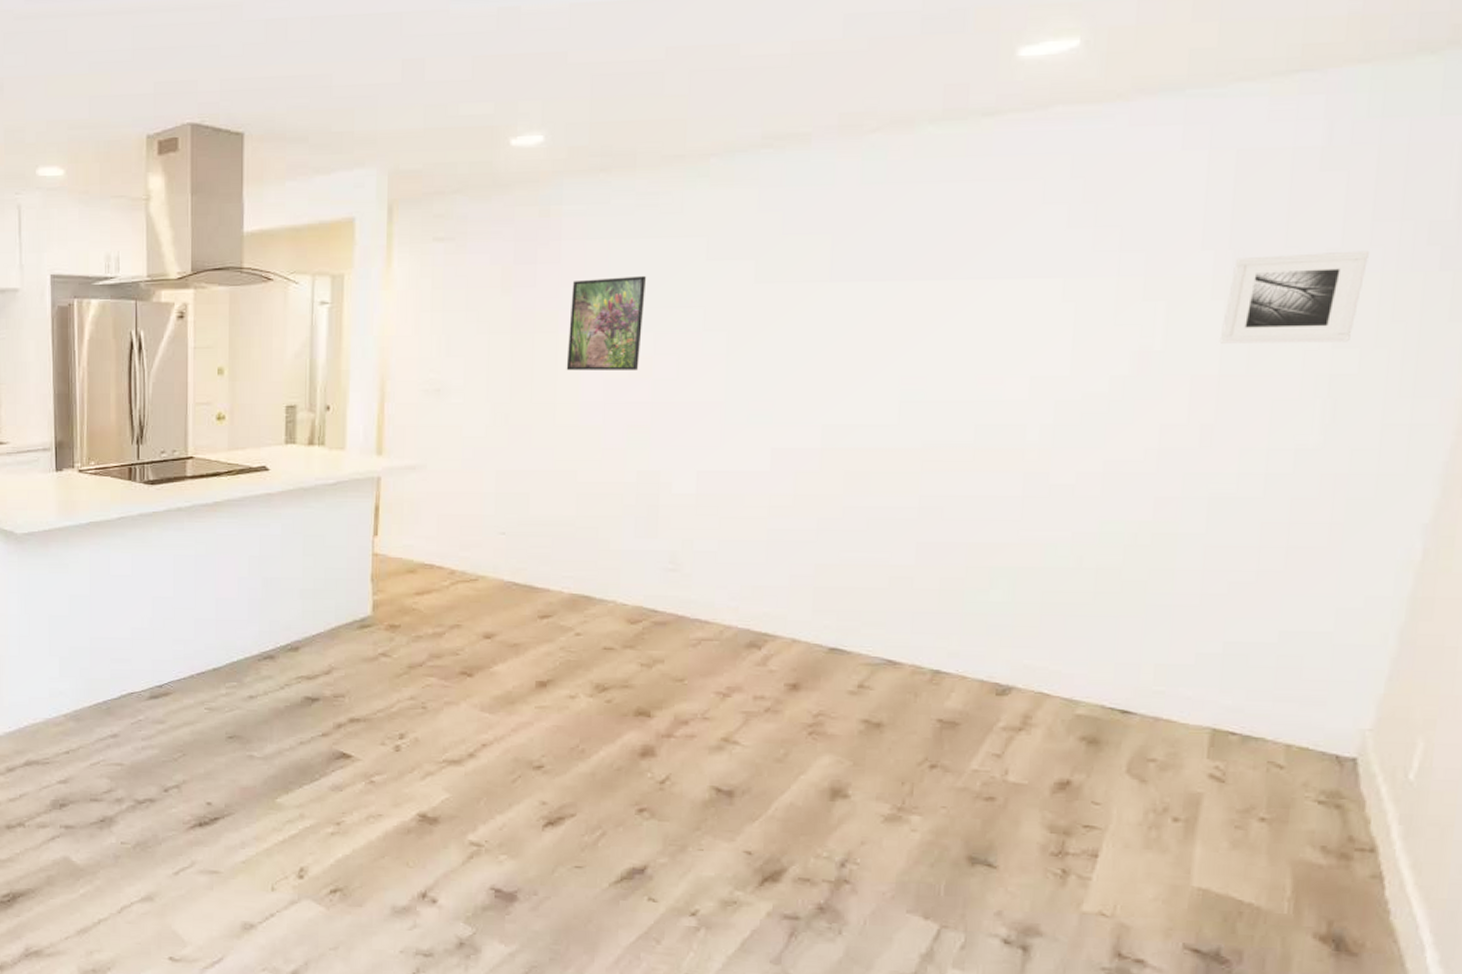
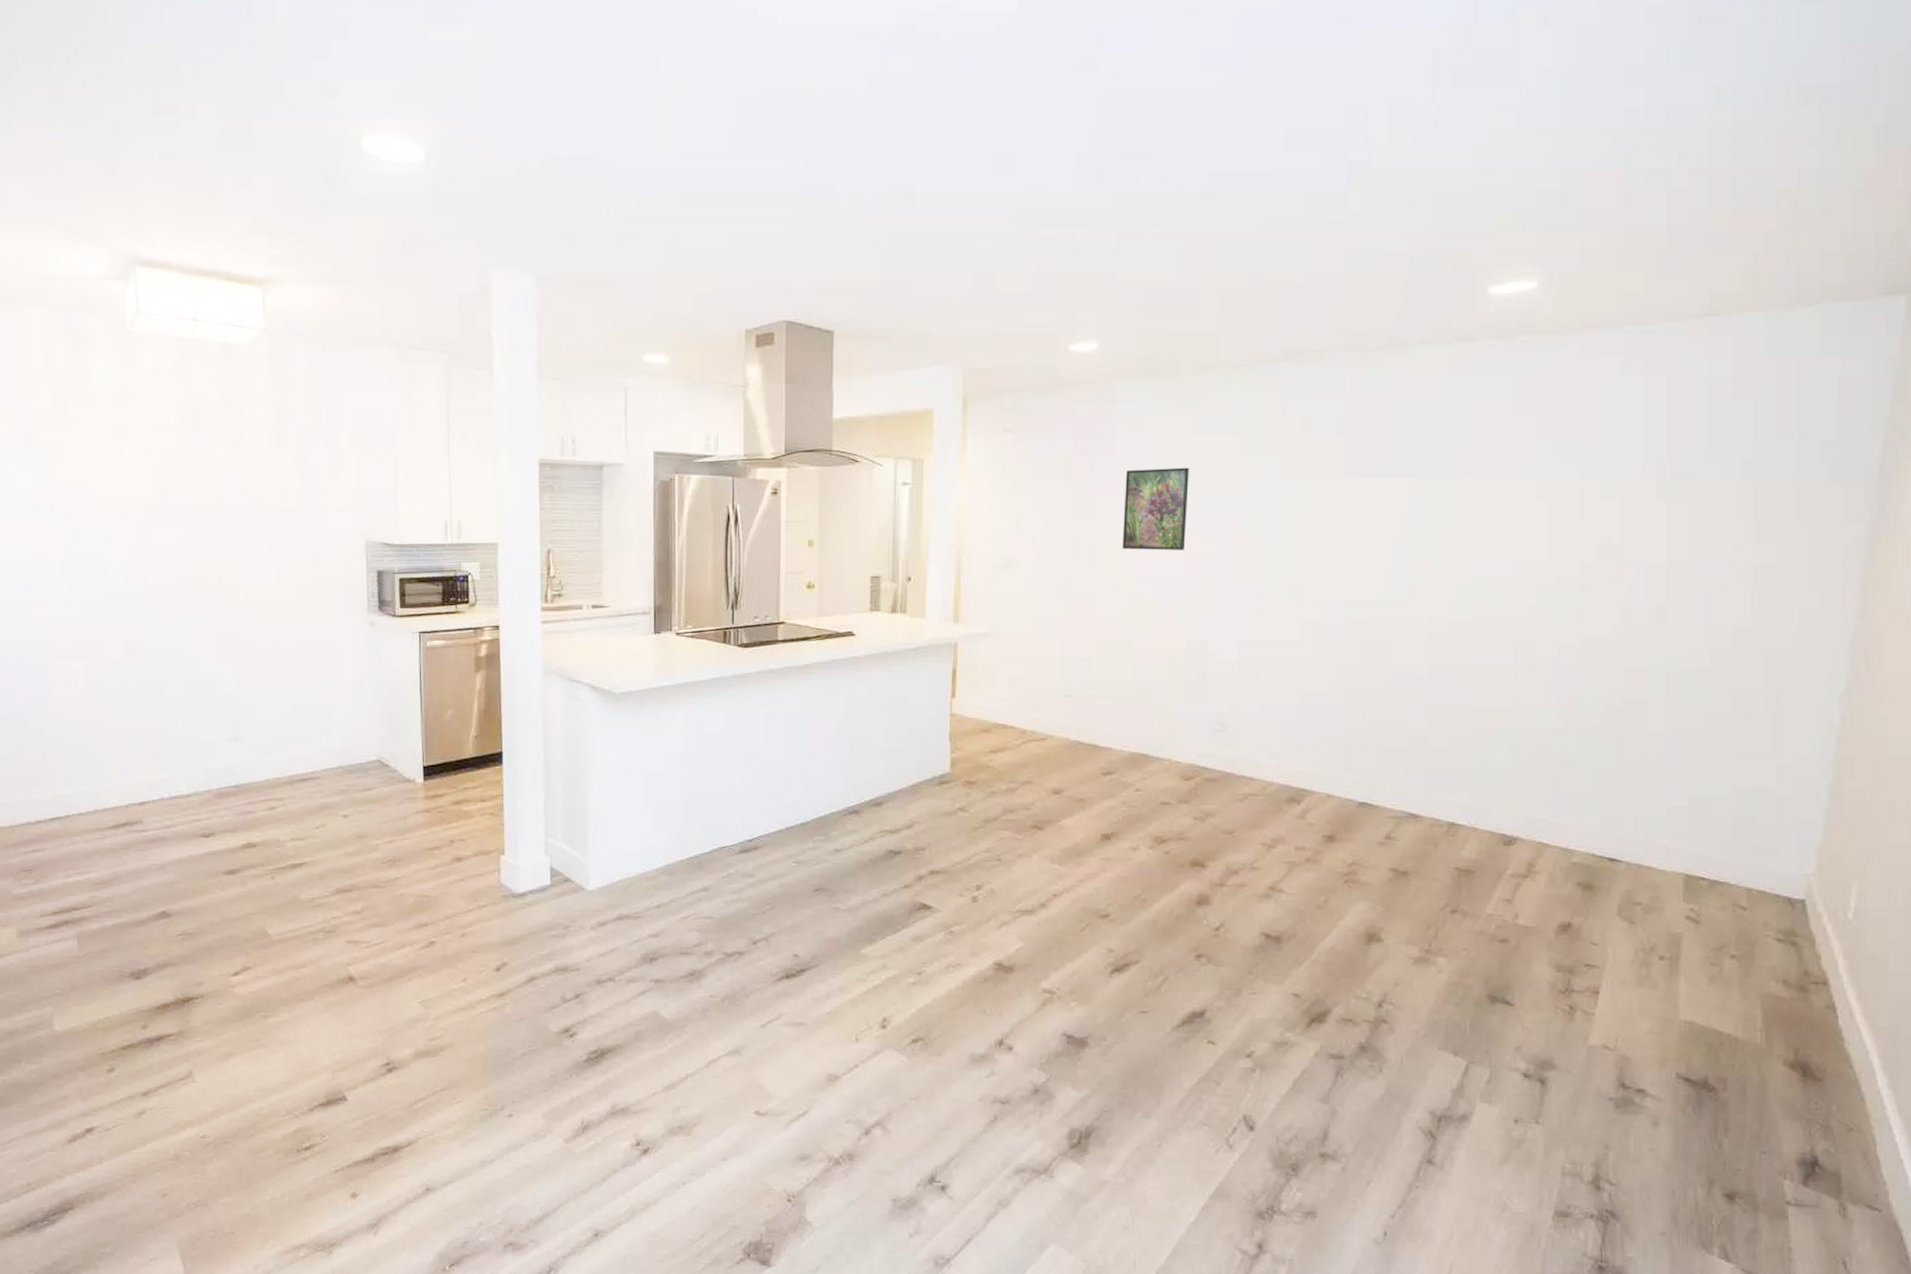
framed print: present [1219,250,1369,344] -> none [1665,463,1776,539]

